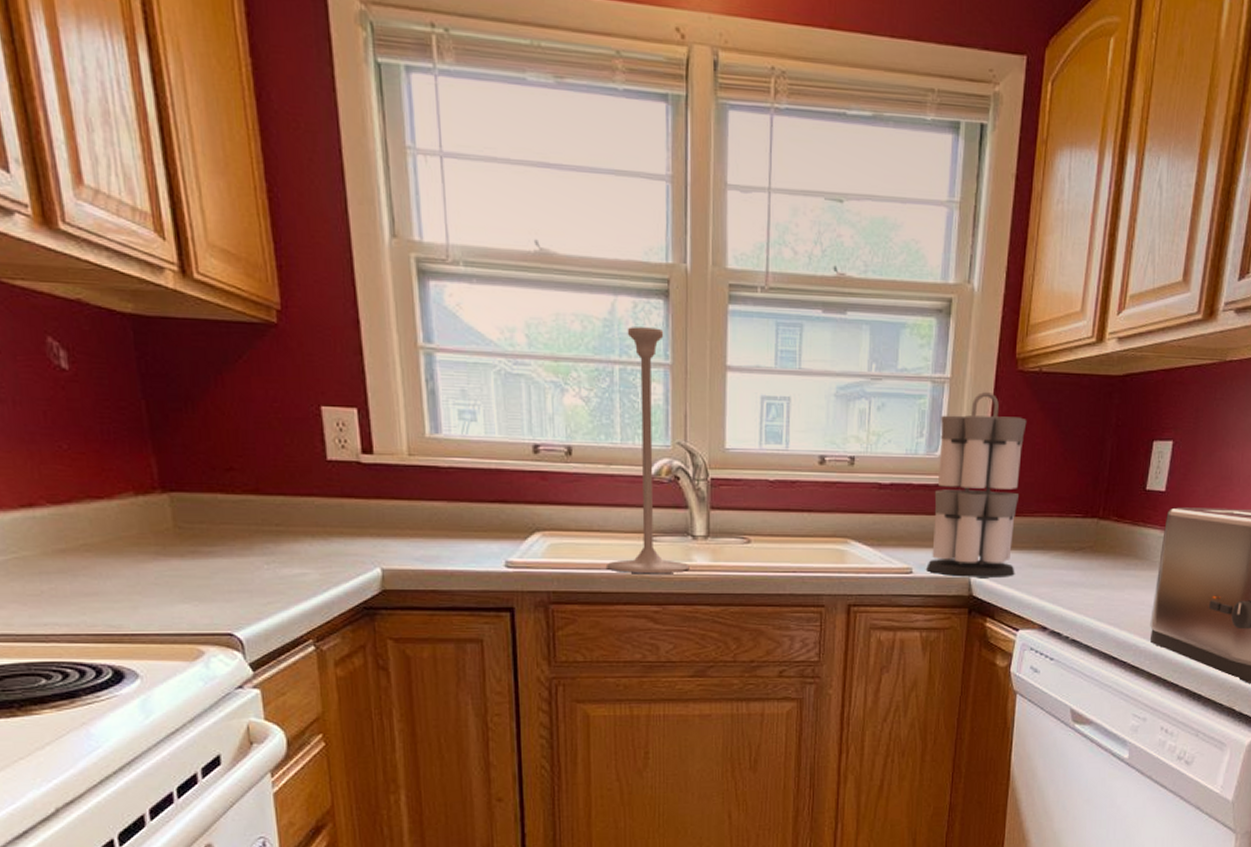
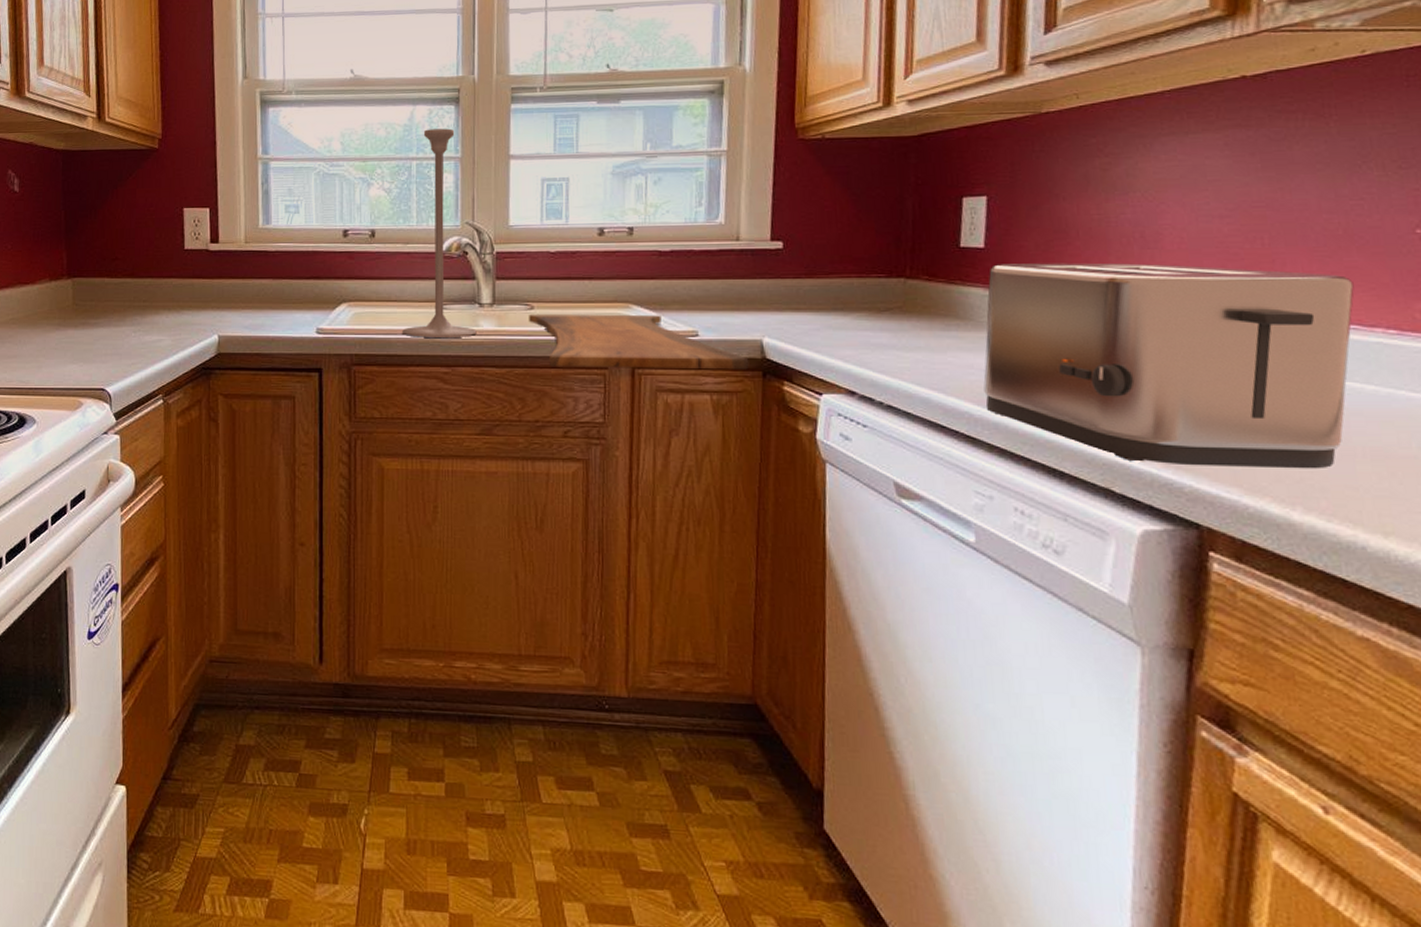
cutting board: none [745,548,957,607] -> present [529,314,749,370]
spice rack: present [926,391,1027,579] -> none [713,160,813,341]

